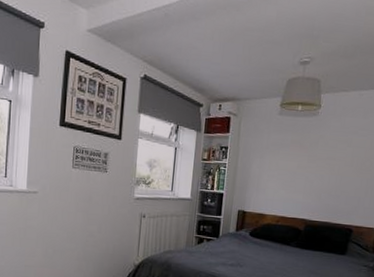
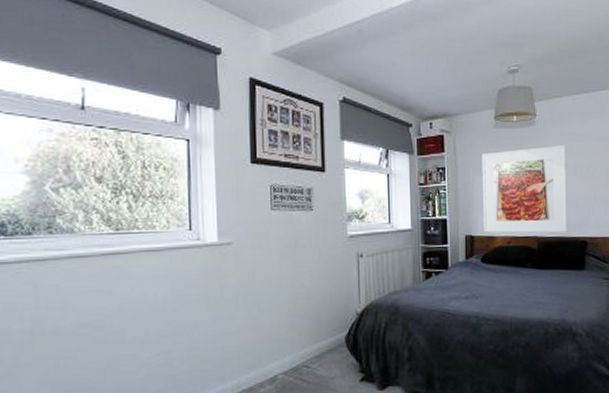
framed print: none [255,136,346,219] -> present [481,145,567,233]

